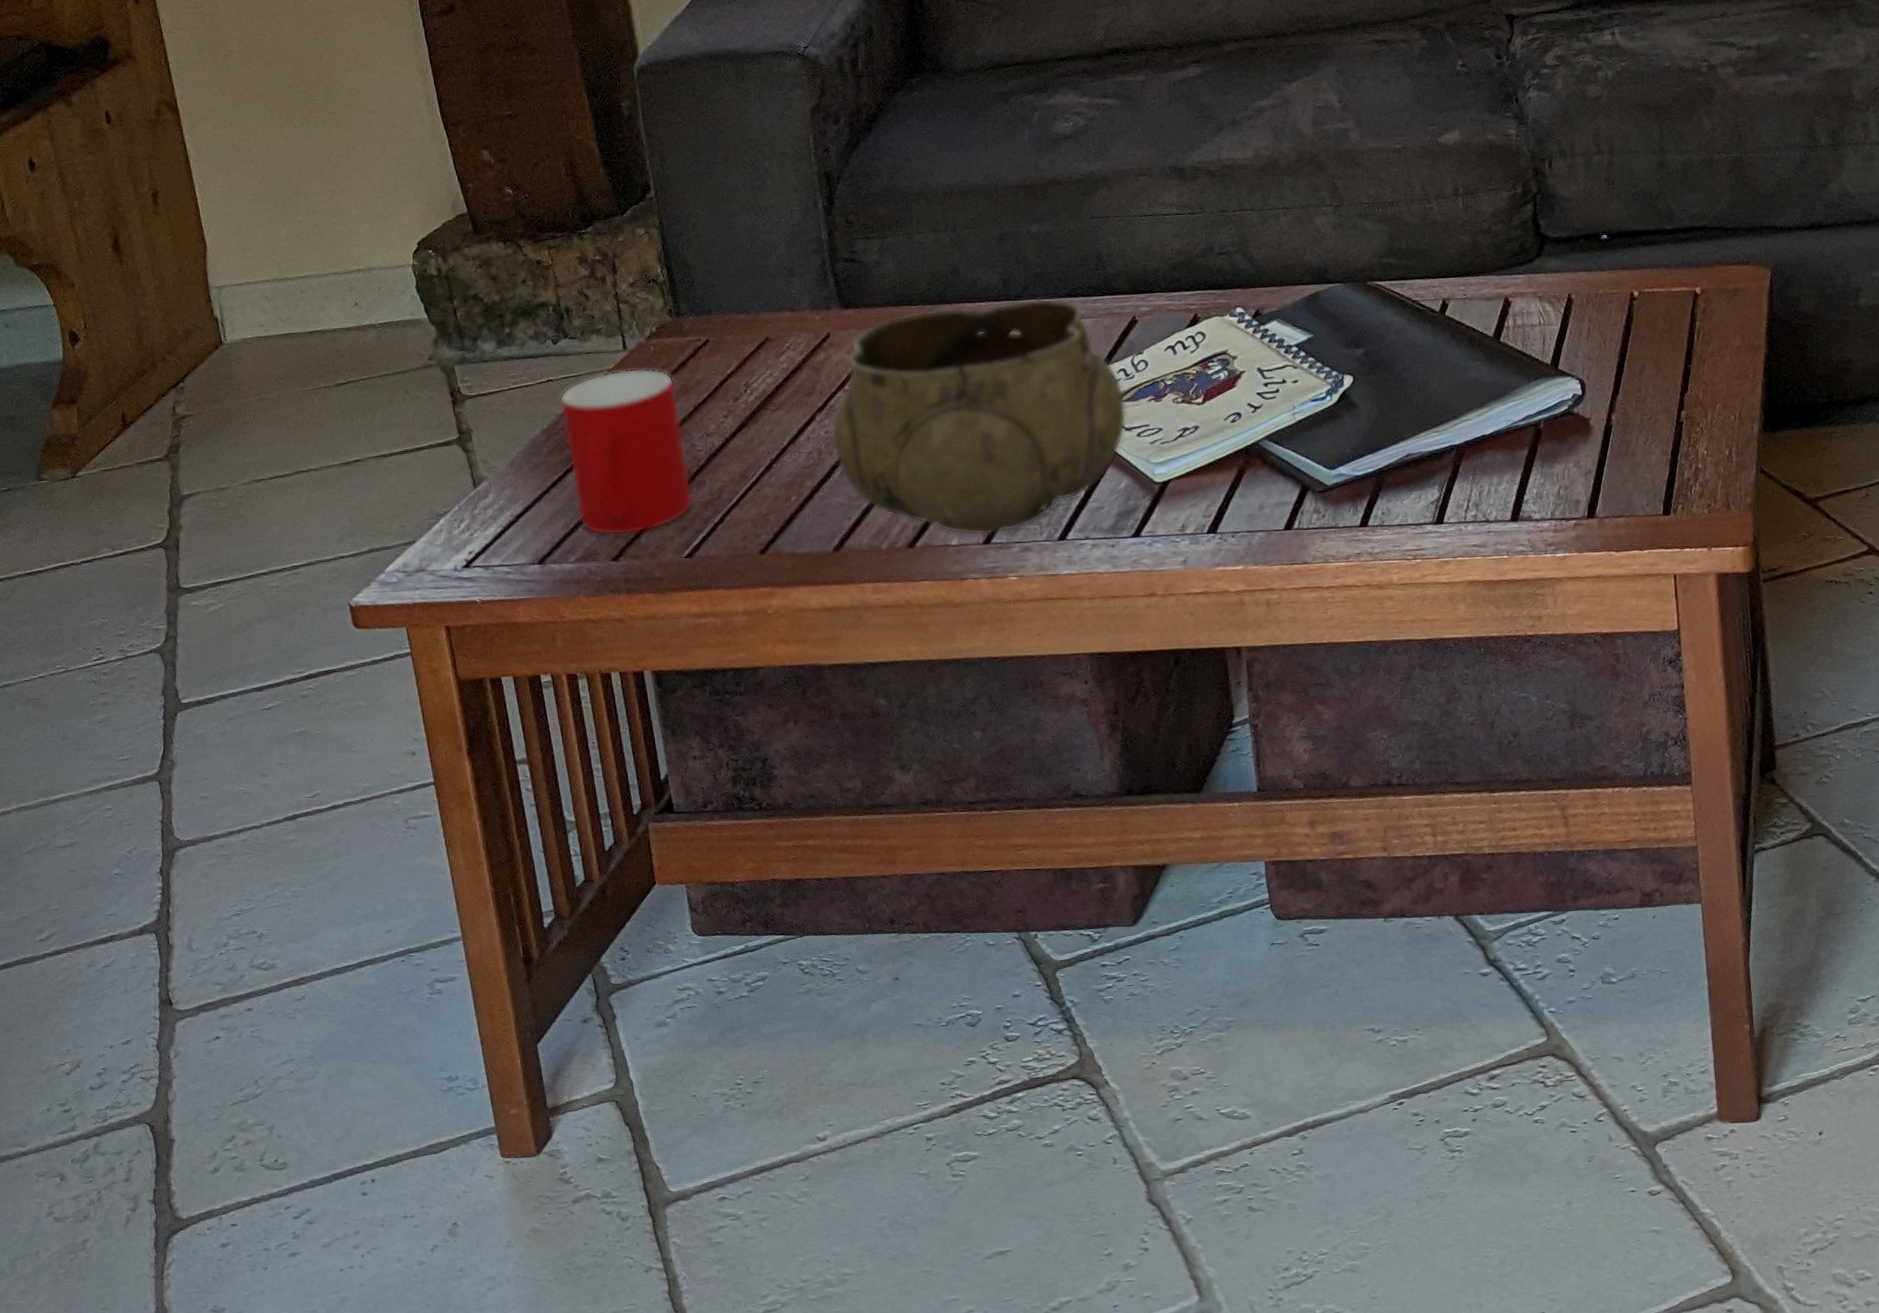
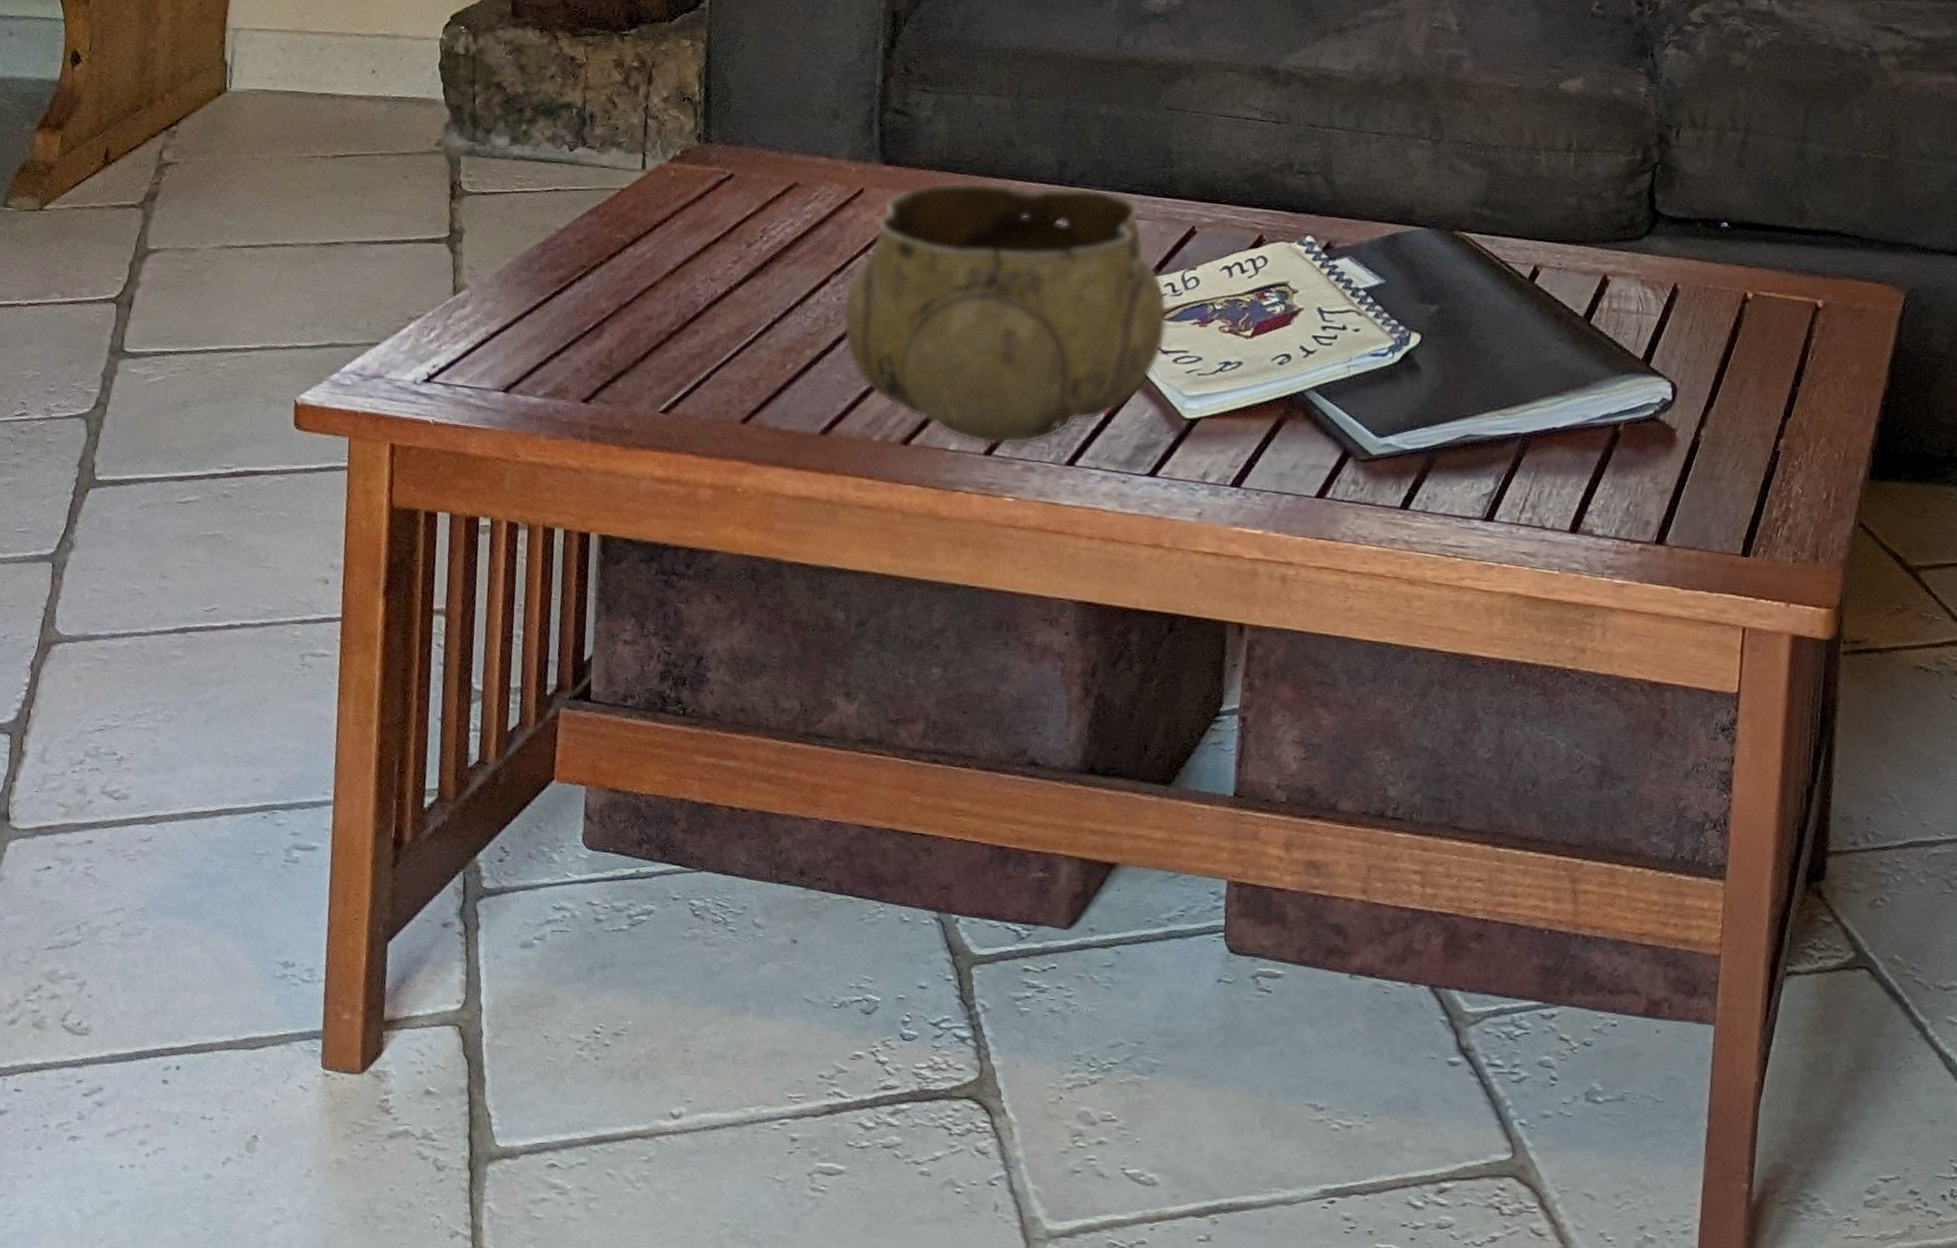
cup: present [559,368,694,536] -> none [557,191,689,376]

